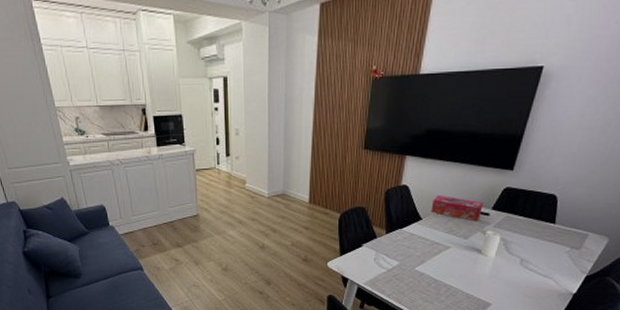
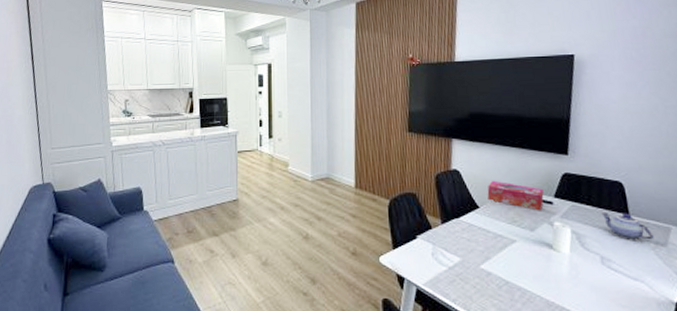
teapot: none [531,221,572,245] -> present [601,211,654,240]

